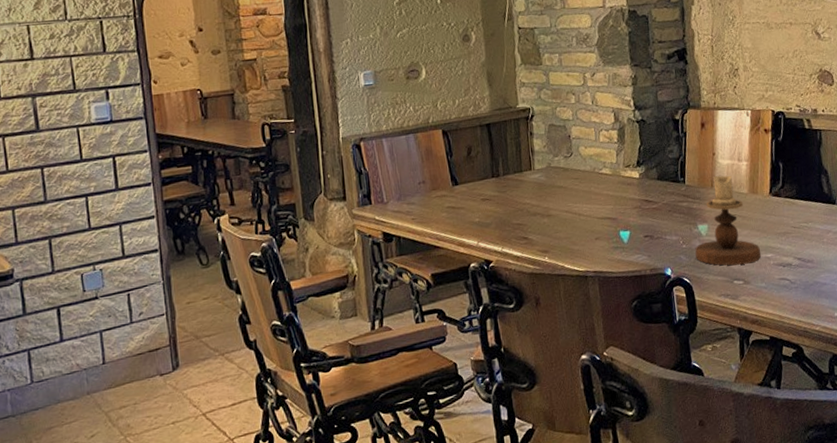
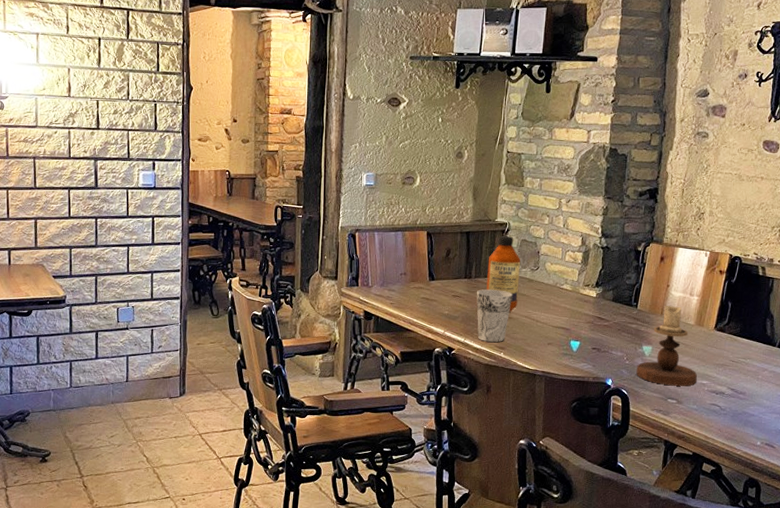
cup: none [508,185,549,247] -> present [476,289,512,343]
bottle: none [515,122,555,209] -> present [486,236,520,312]

